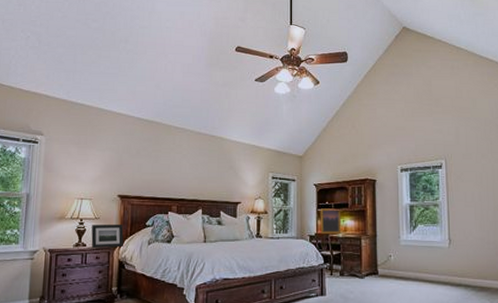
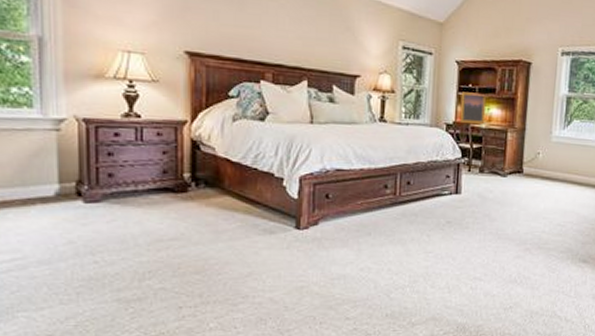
picture frame: present [91,224,124,249] -> none [148,89,196,123]

